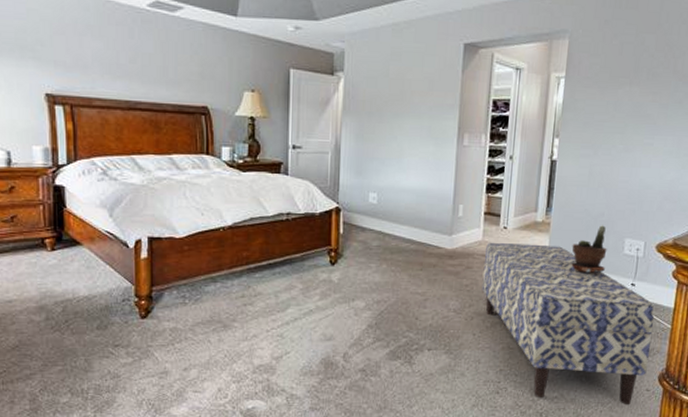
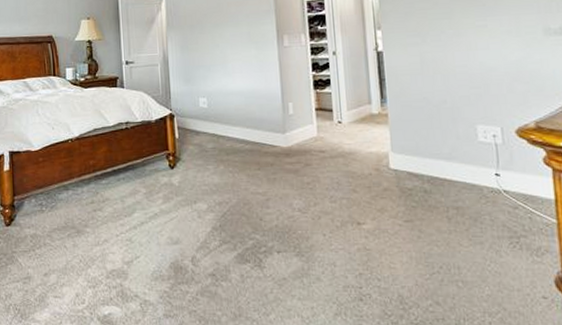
bench: present [481,242,654,405] -> none [323,137,538,316]
potted plant: present [571,225,607,273] -> none [416,112,460,164]

